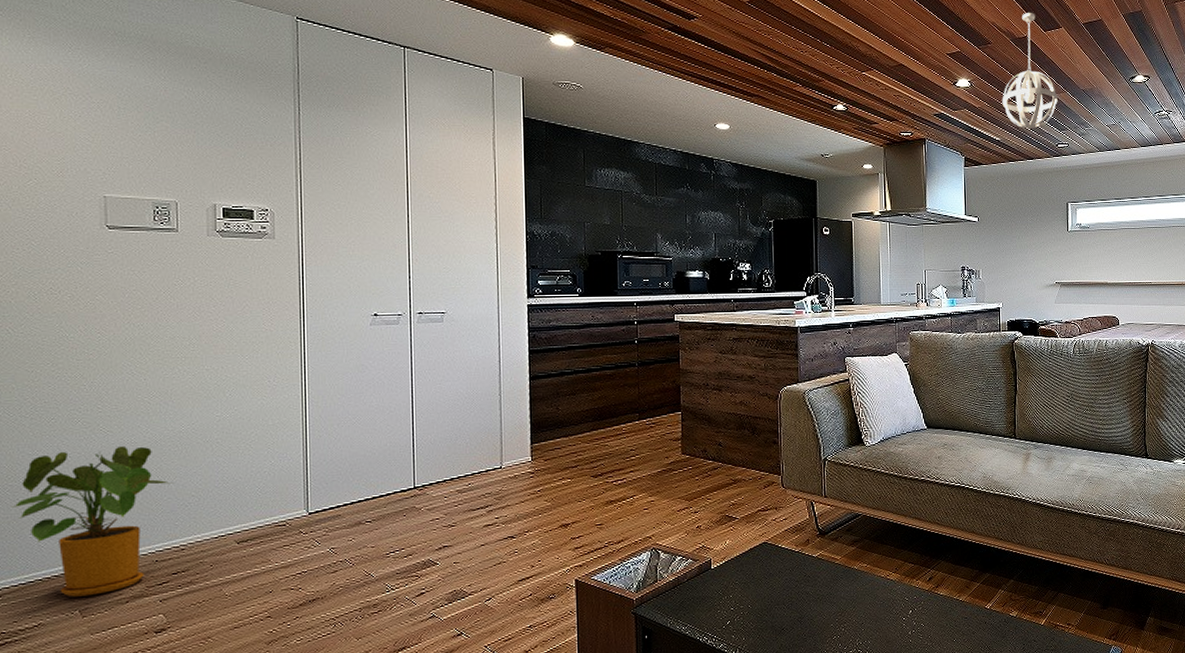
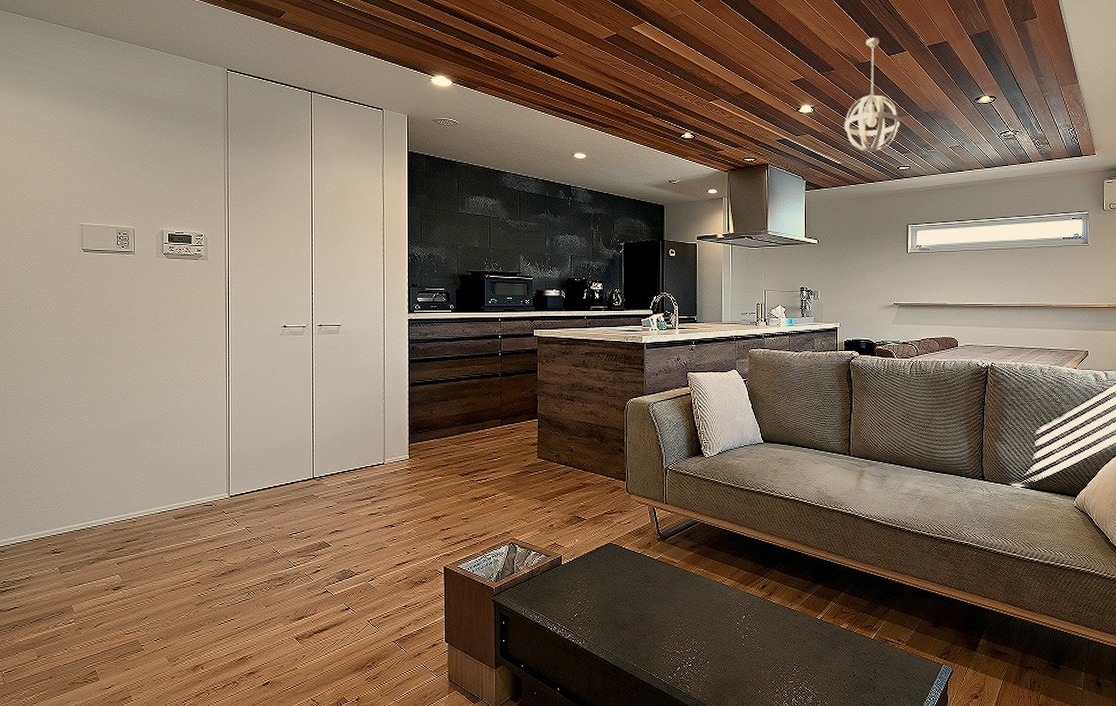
house plant: present [12,445,174,597] -> none [12,432,129,556]

